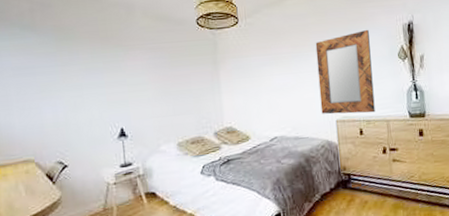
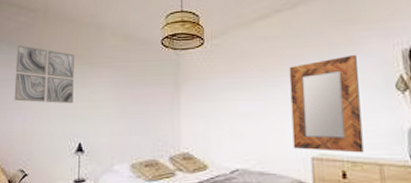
wall art: none [32,27,110,91] -> present [14,44,74,104]

